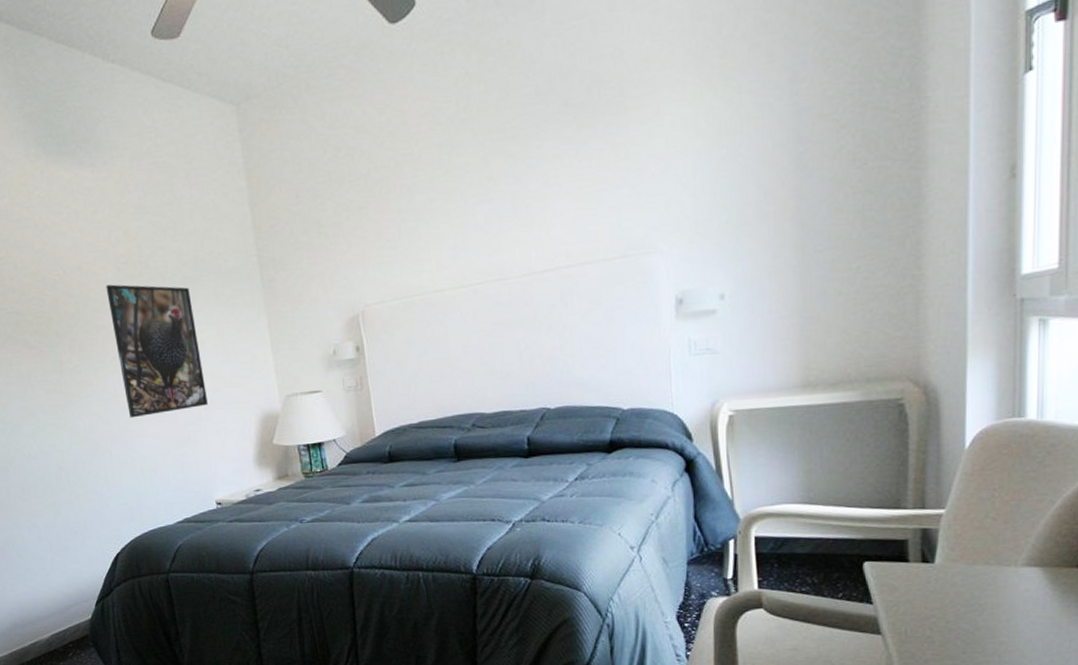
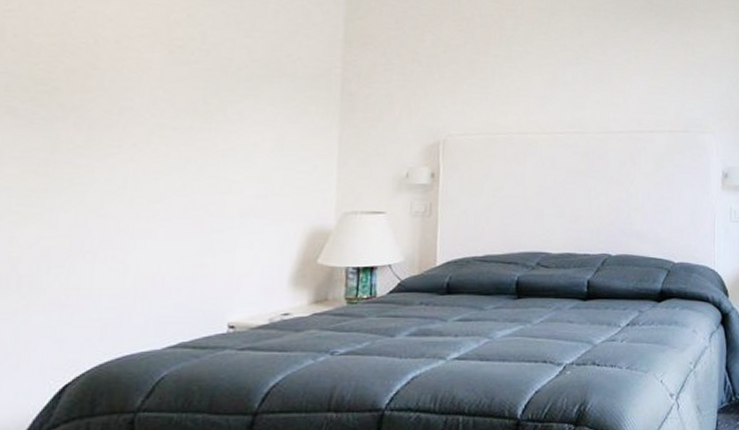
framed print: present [106,284,208,418] -> none [136,65,254,217]

